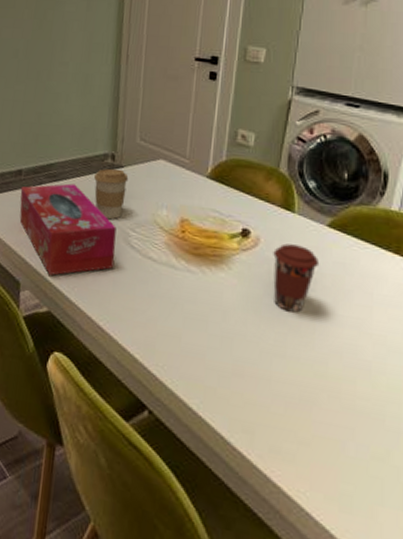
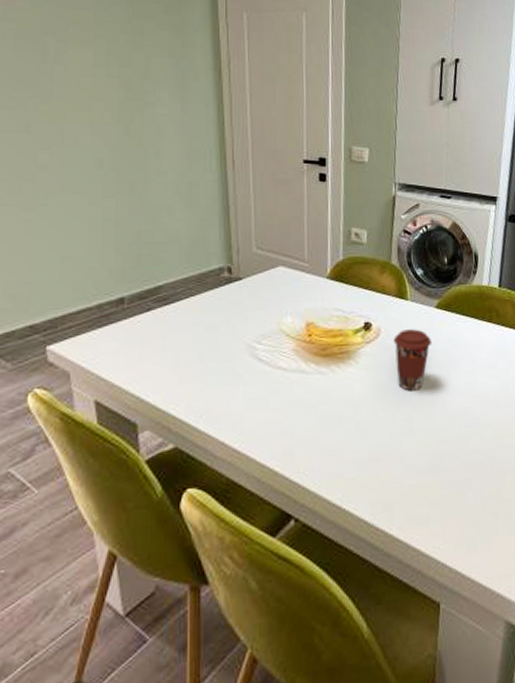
tissue box: present [19,183,117,276] -> none [125,304,243,408]
coffee cup: present [94,168,129,220] -> none [211,282,249,337]

